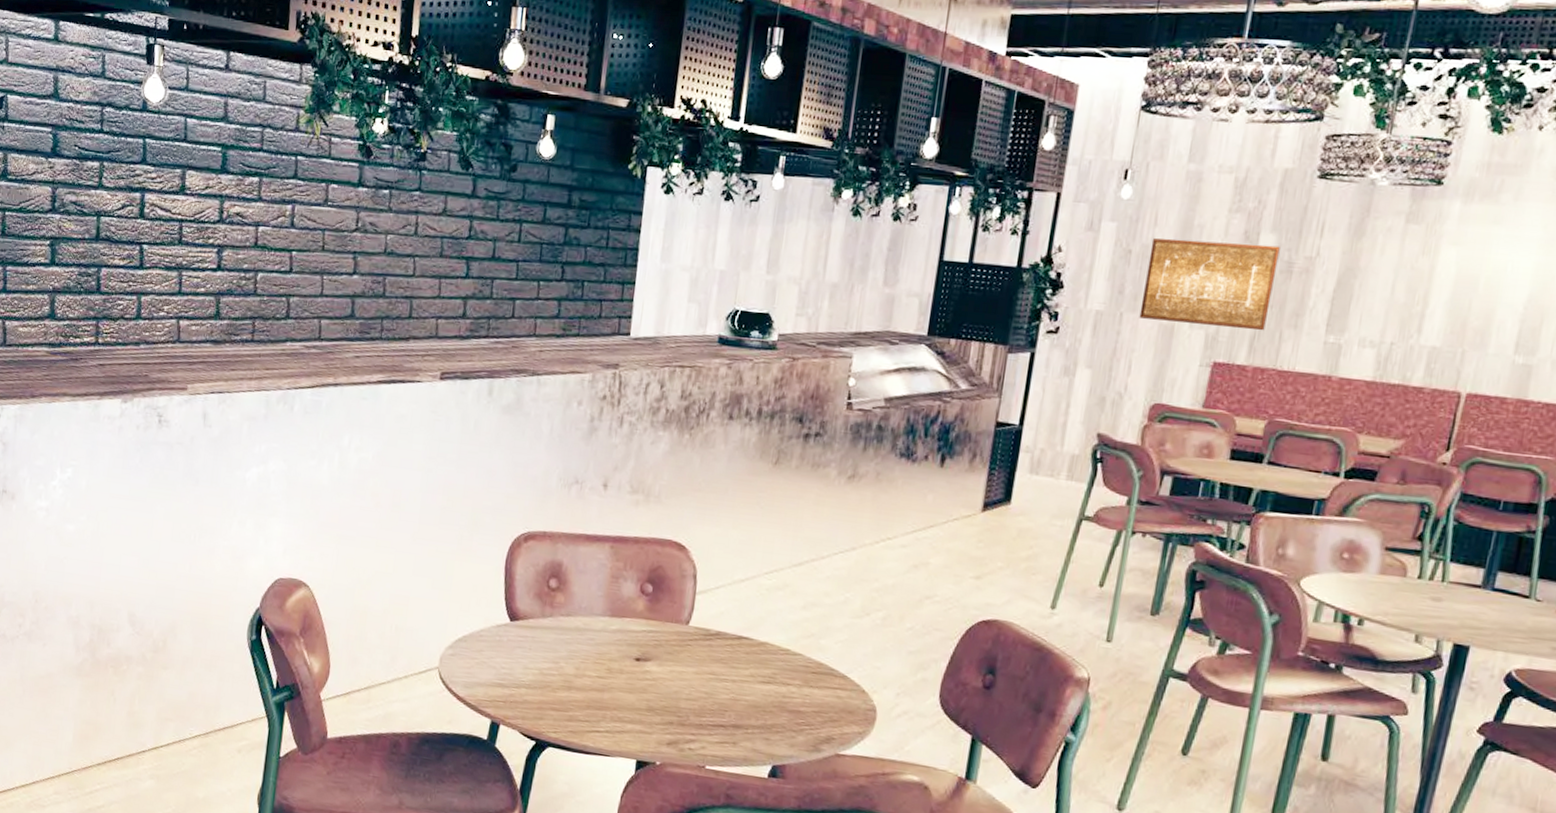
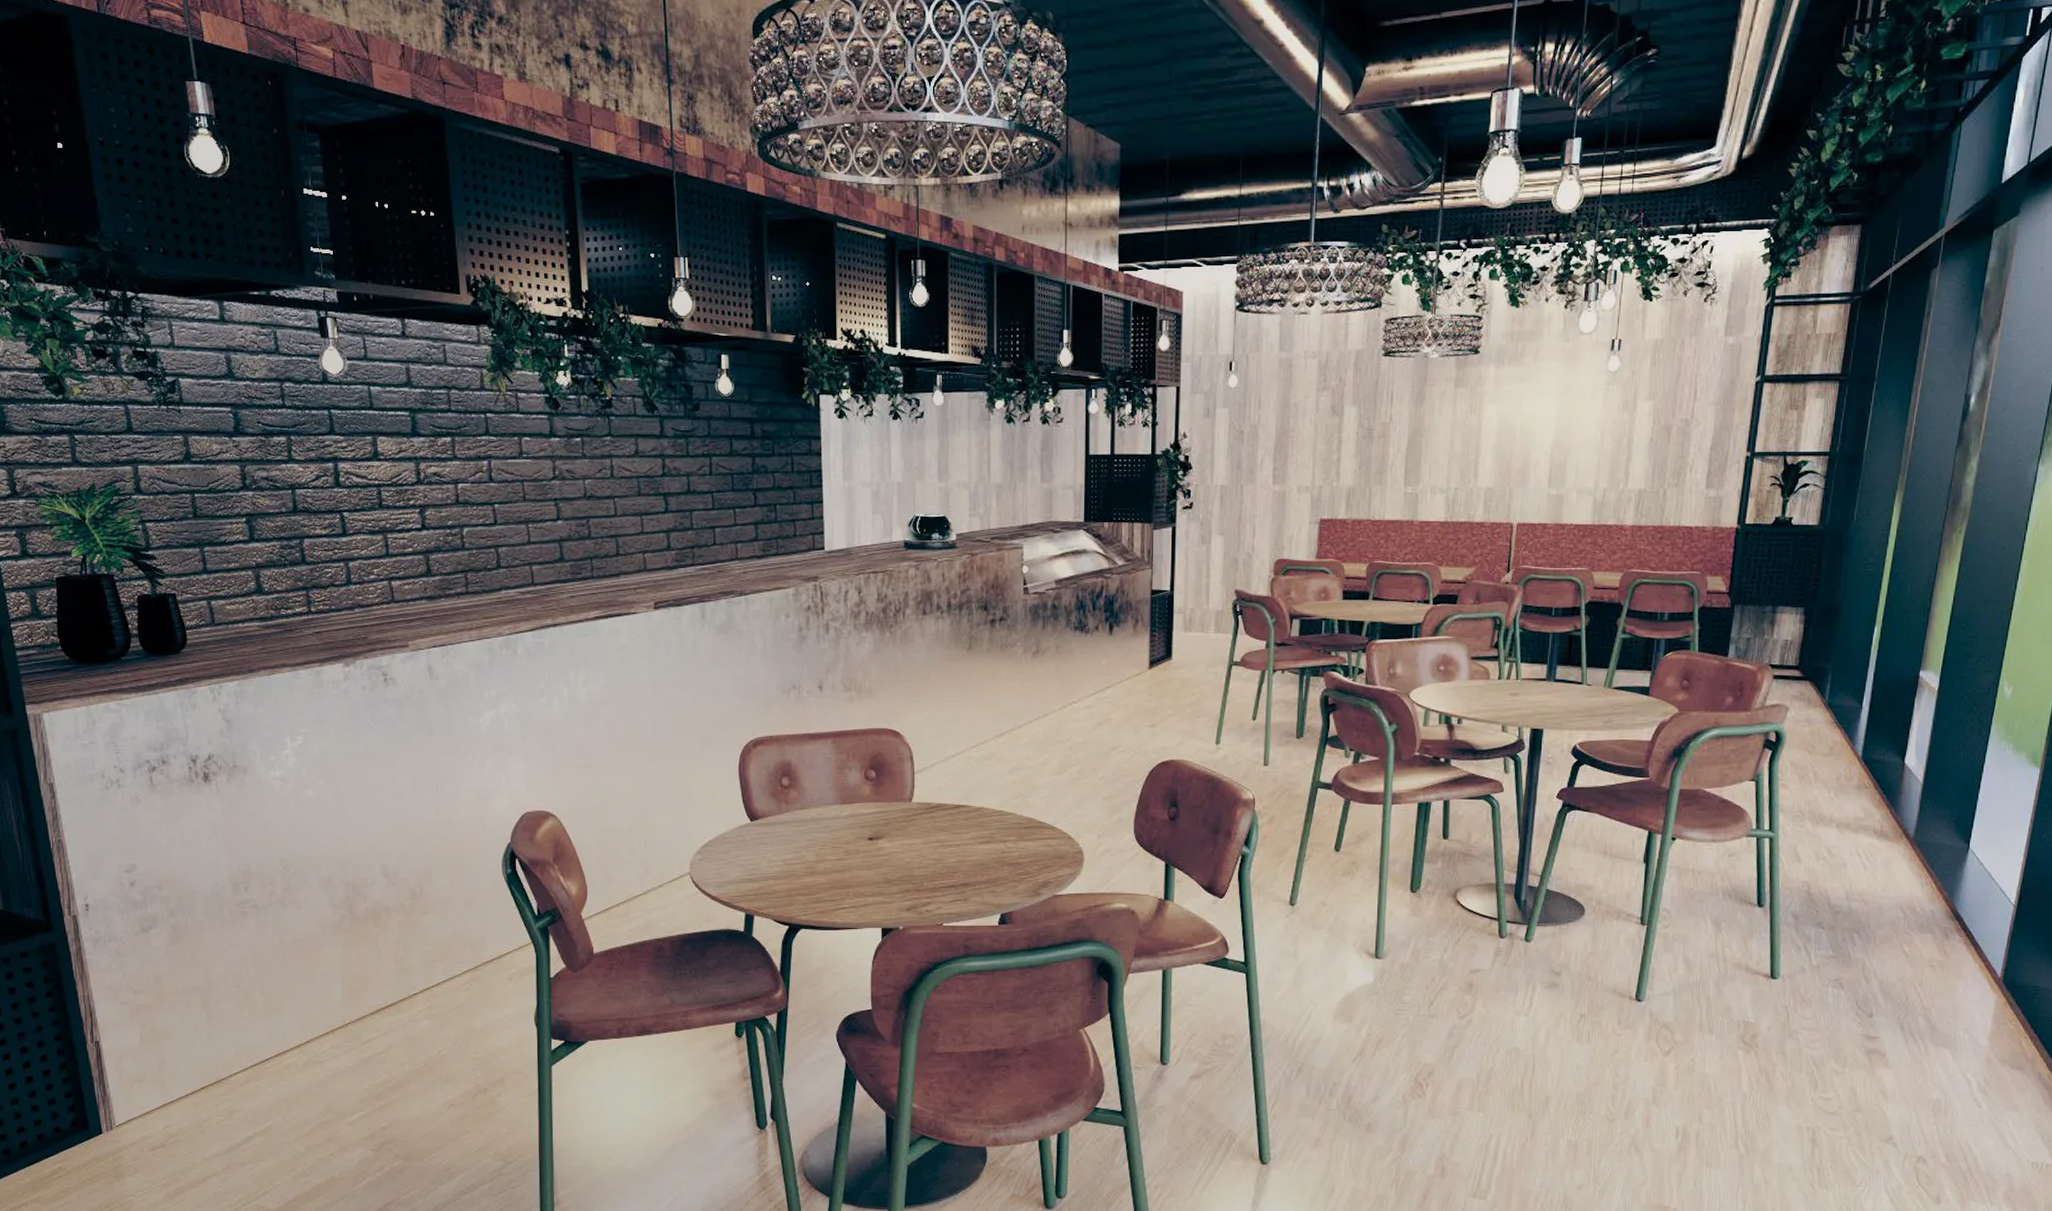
wall art: present [1139,238,1280,331] -> none [1256,416,1361,489]

